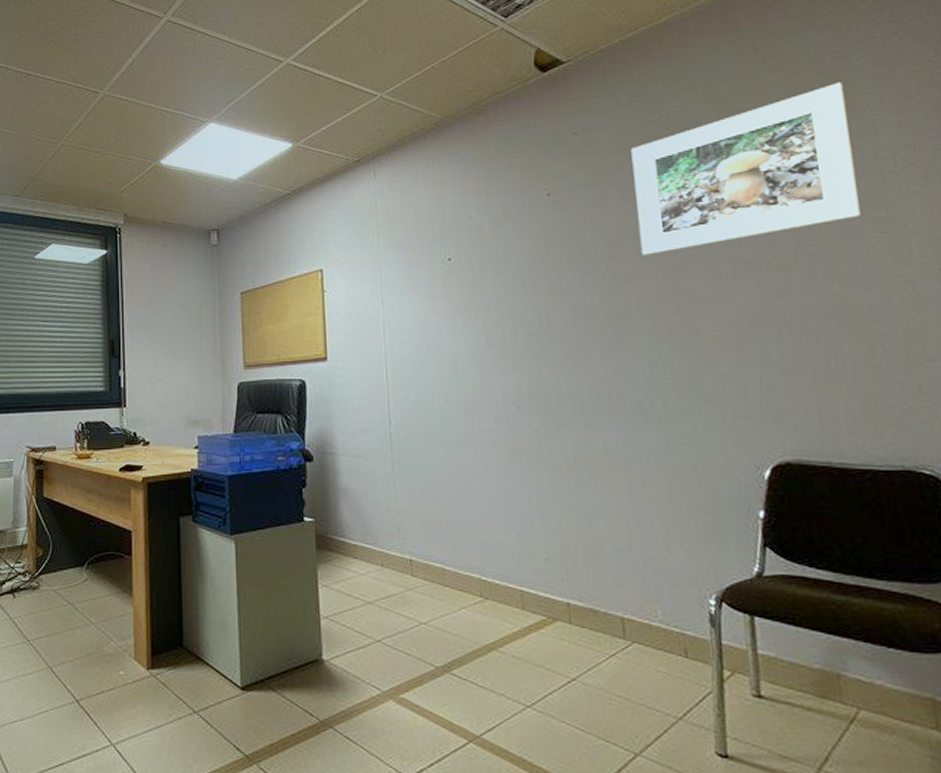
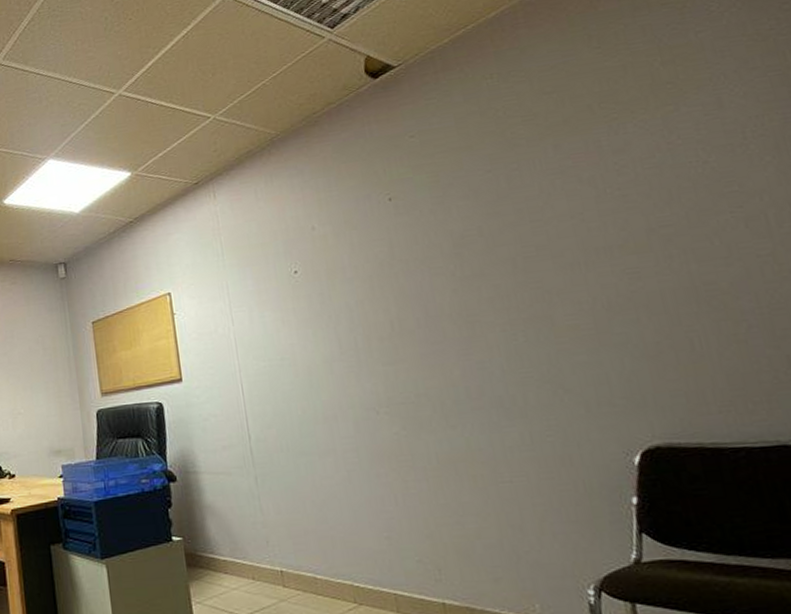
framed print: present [631,82,861,255] -> none [469,59,713,251]

